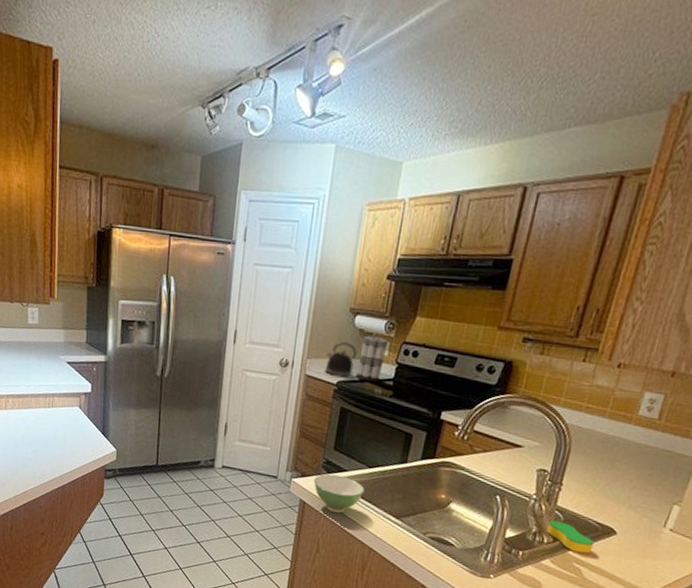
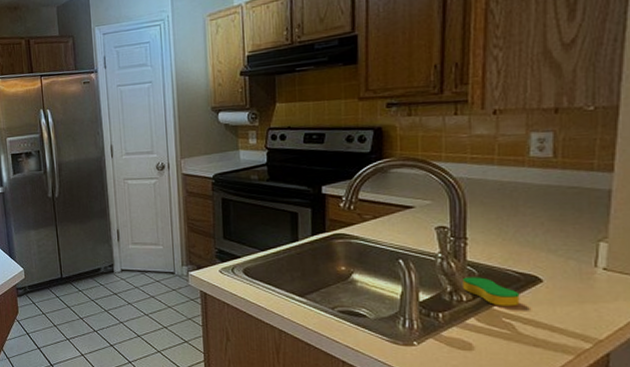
bowl: present [314,474,366,514] -> none [210,262,263,300]
kettle: present [325,341,357,377] -> none [198,138,228,170]
spice rack: present [355,332,389,383] -> none [229,123,255,171]

